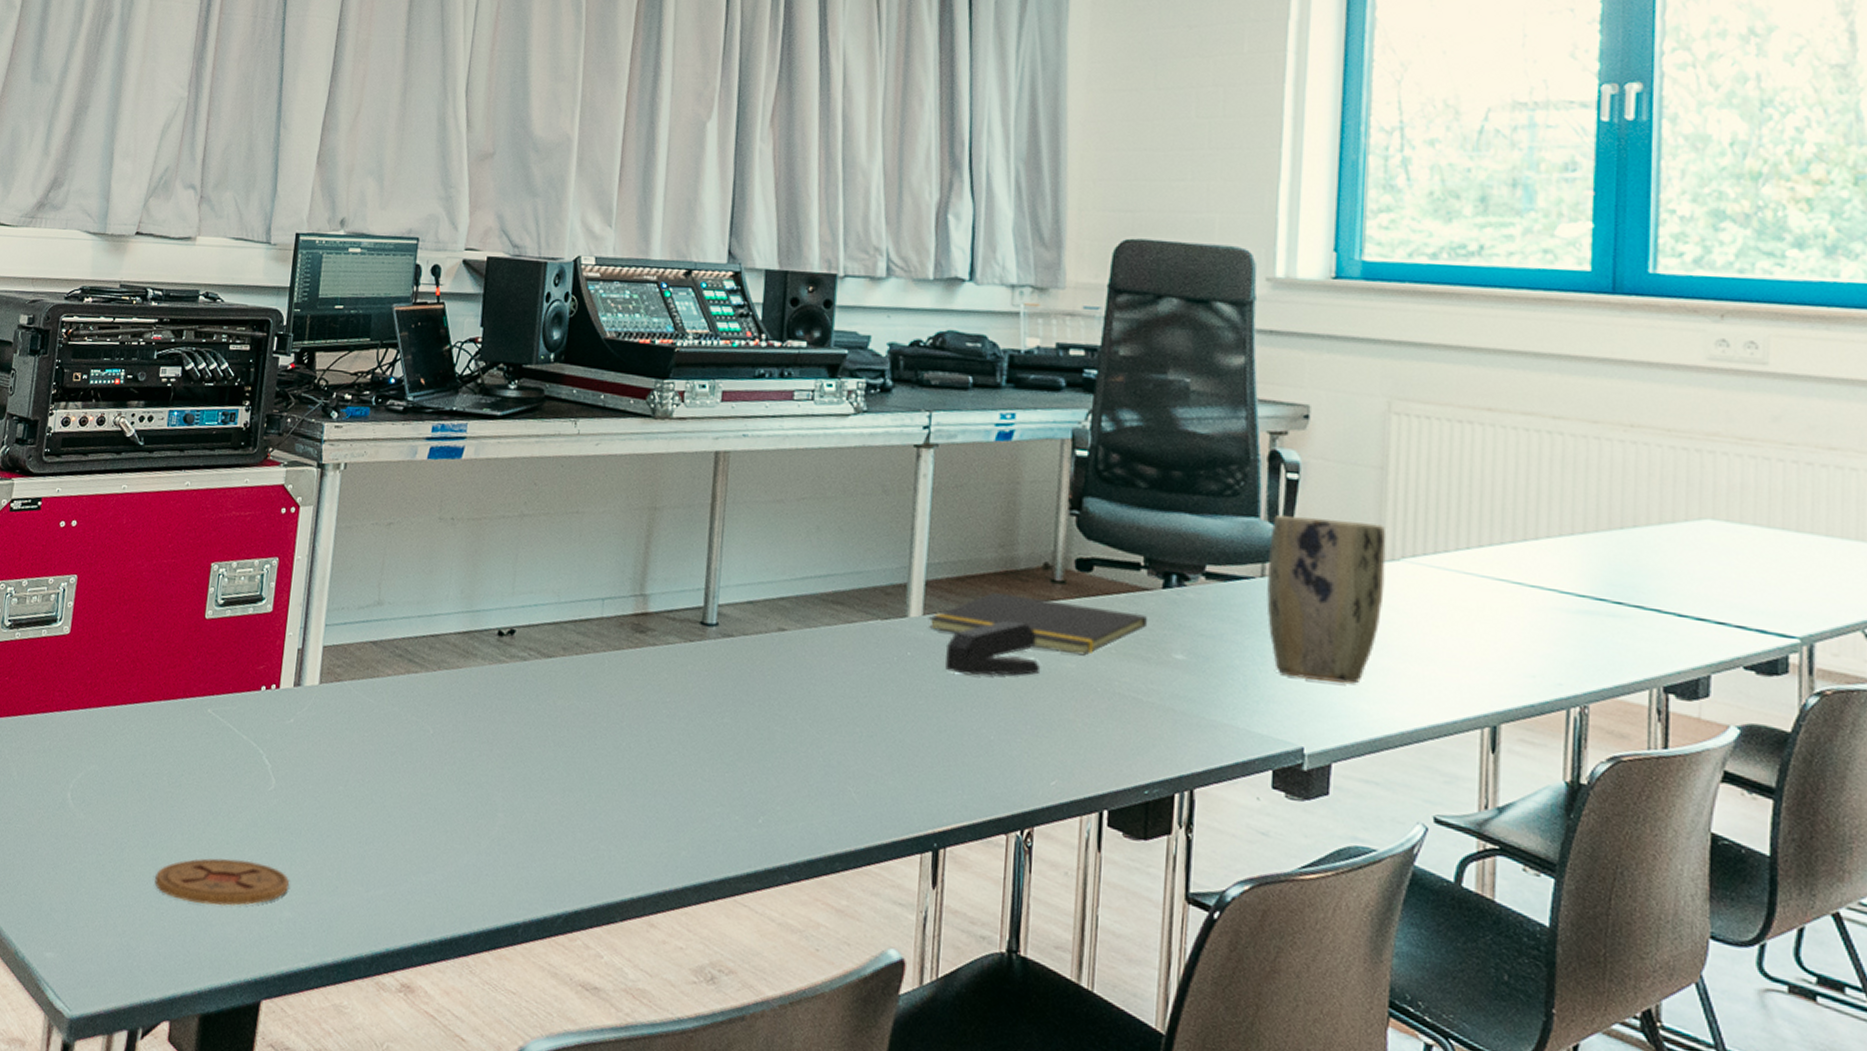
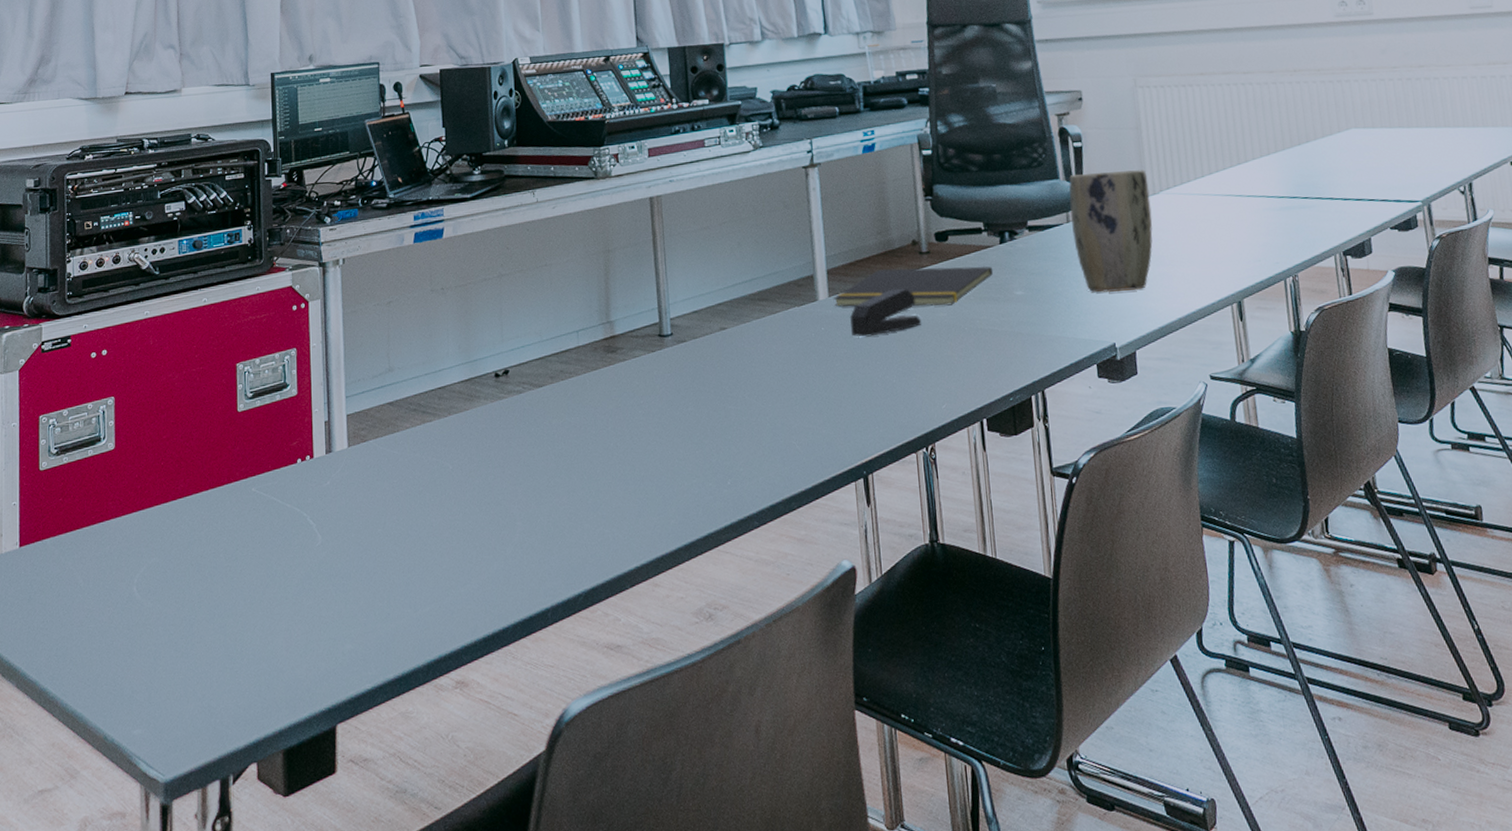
coaster: present [155,858,289,906] -> none [225,608,346,657]

